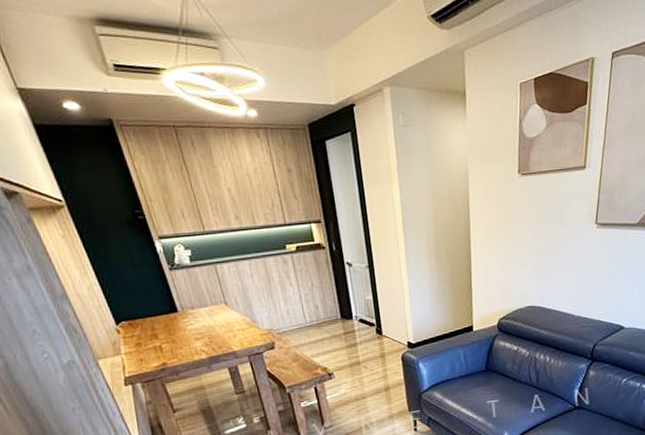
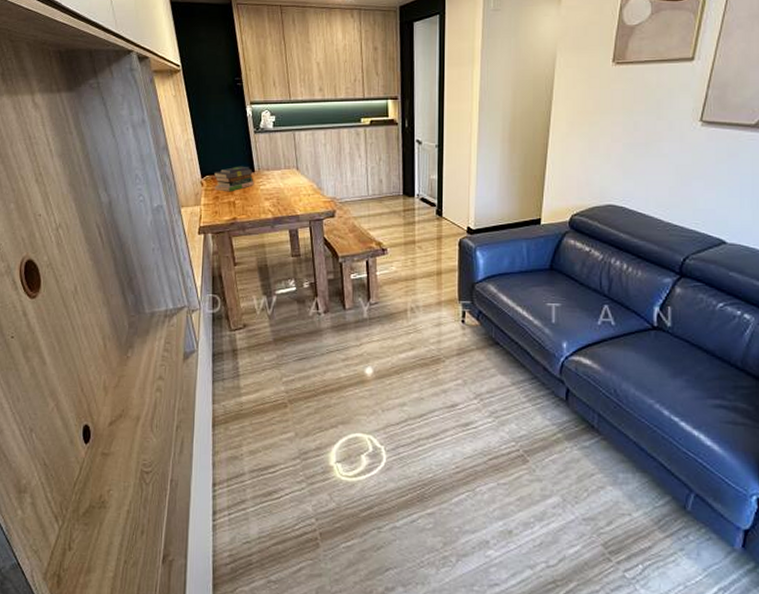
books: none [130,306,180,337] -> present [214,166,254,192]

